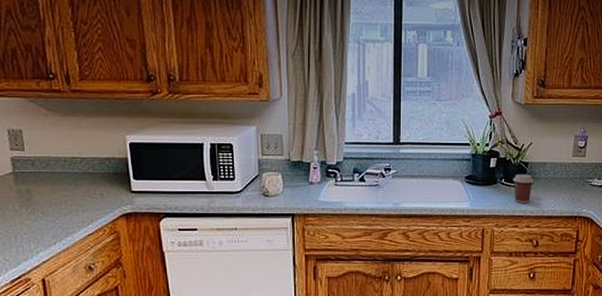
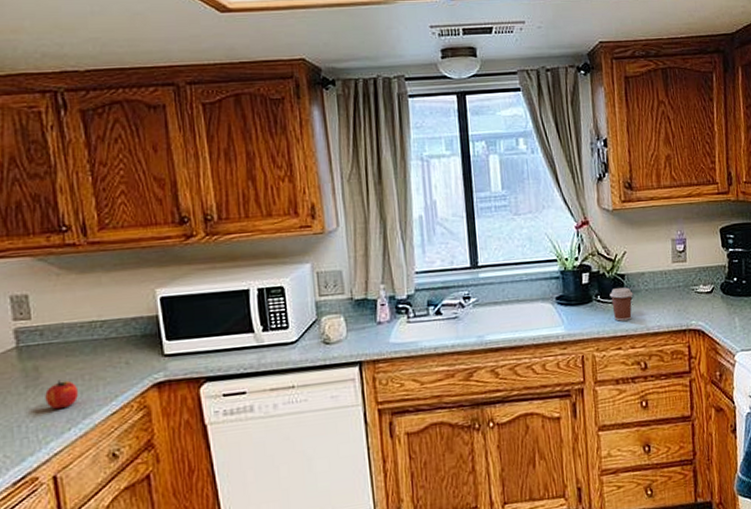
fruit: none [36,203,63,227] -> present [45,380,79,410]

